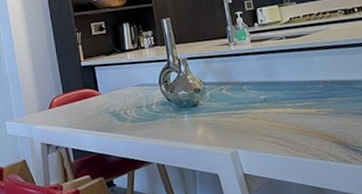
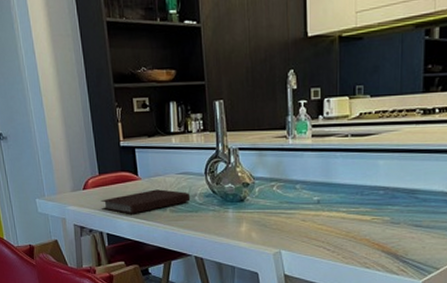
notebook: none [65,101,148,129] -> present [100,189,191,214]

